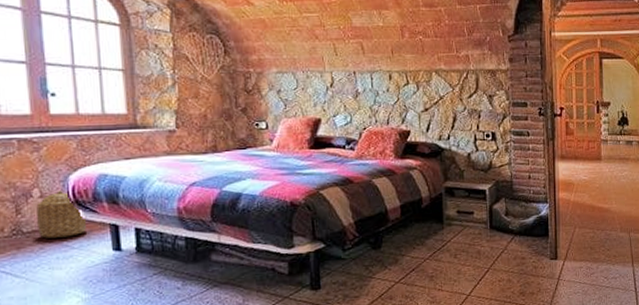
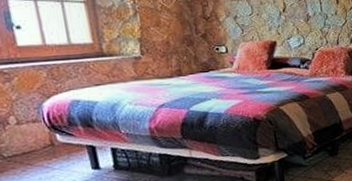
basket: present [36,190,87,238] -> none [14,117,65,162]

